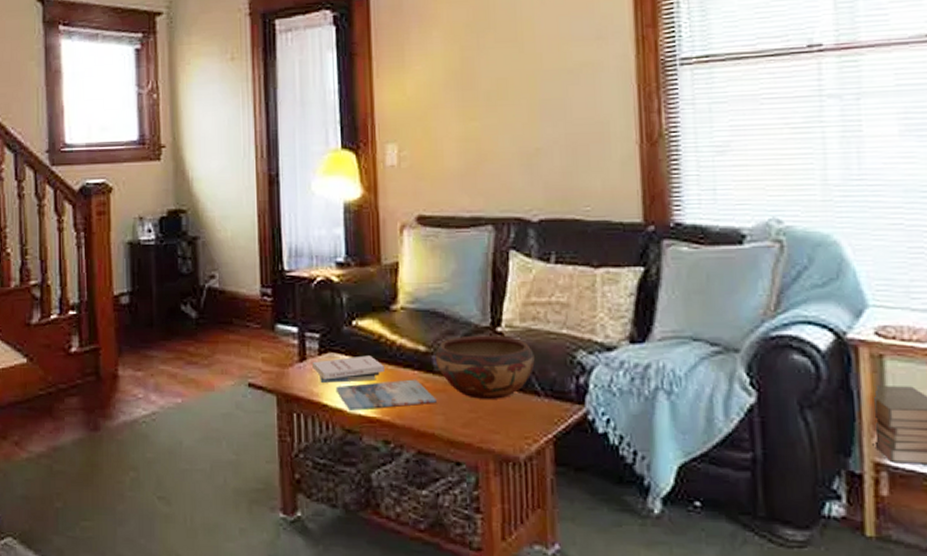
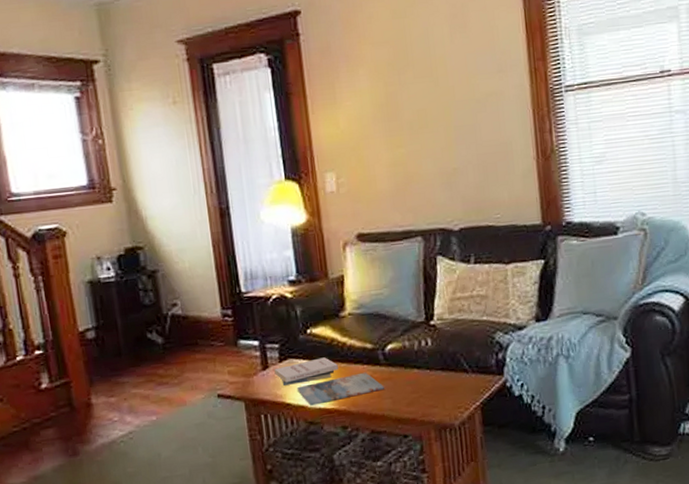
decorative bowl: present [435,335,535,399] -> none [380,327,463,382]

